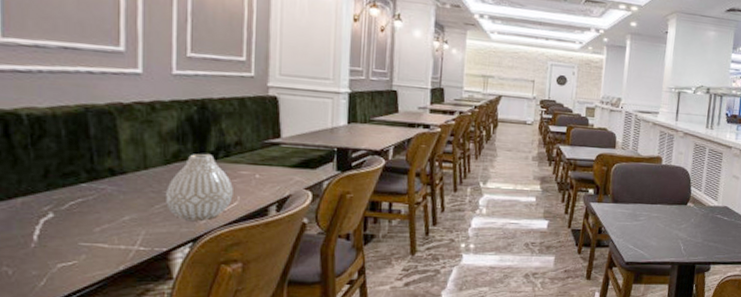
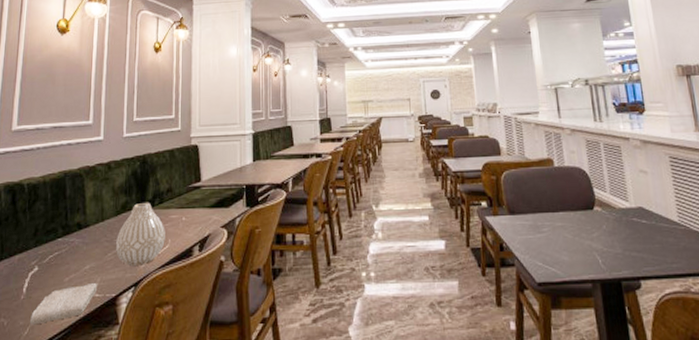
washcloth: none [46,236,143,276] -> present [29,283,98,325]

